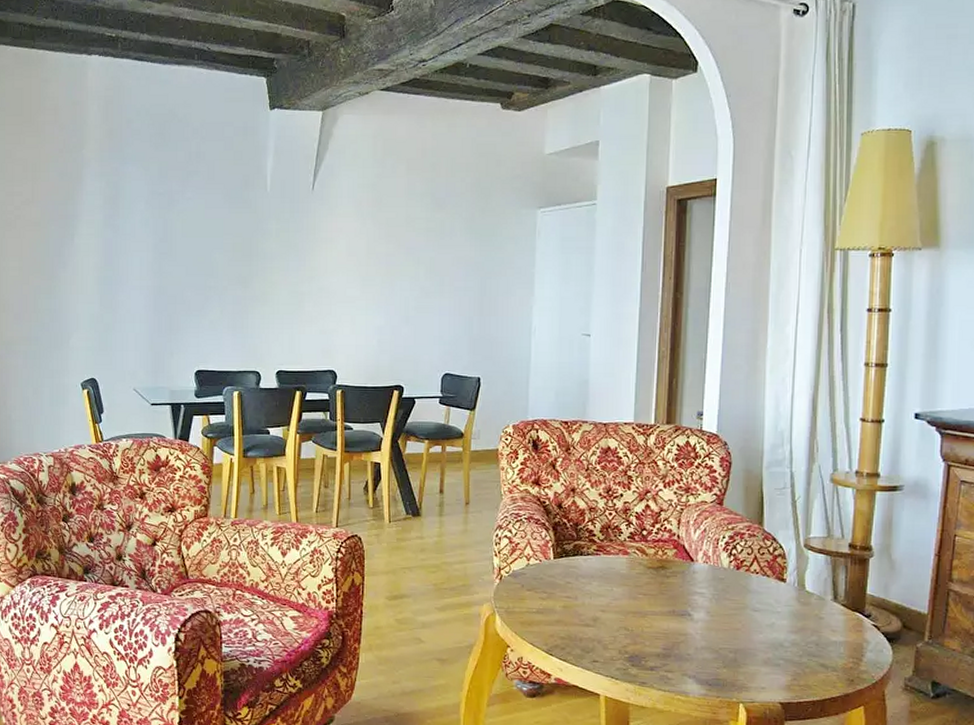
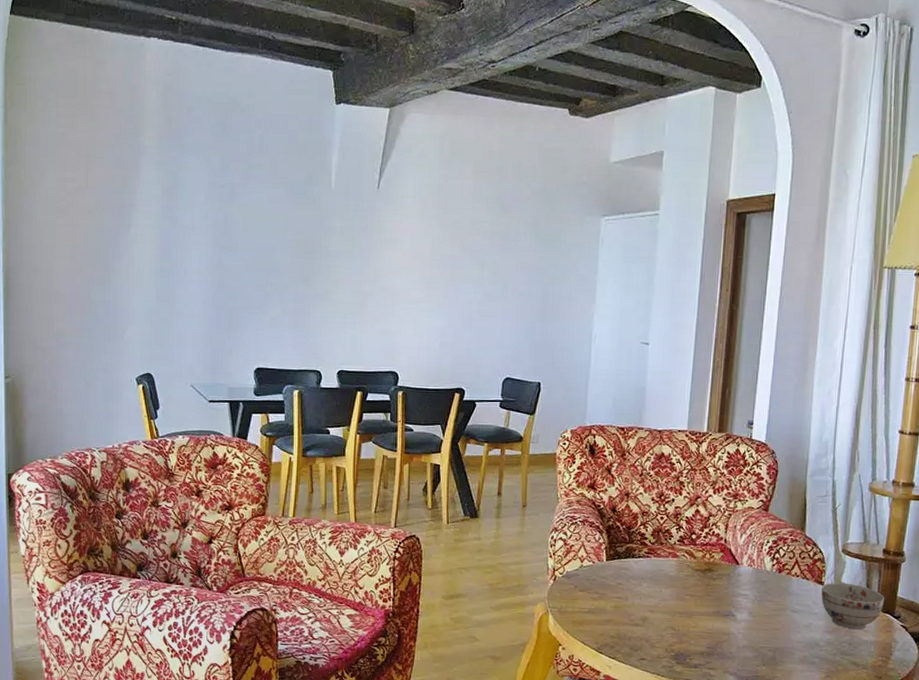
teacup: none [783,578,852,630] -> present [821,581,884,630]

